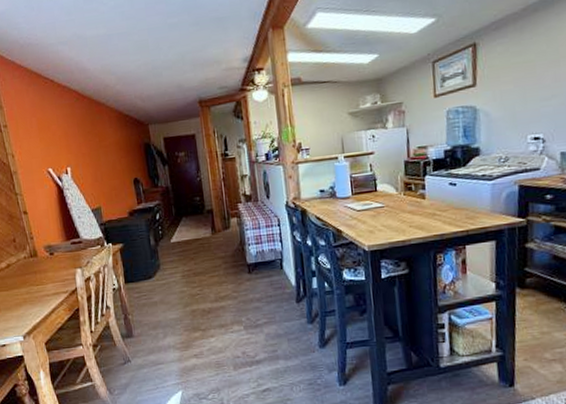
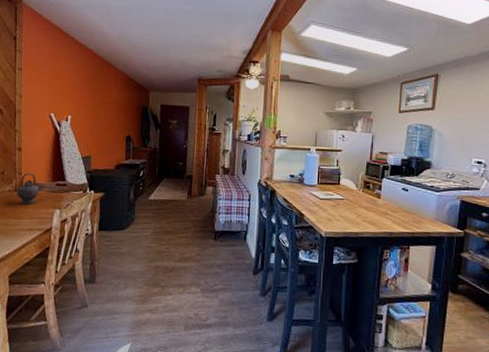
teapot: none [32,236,59,269] -> present [16,173,44,205]

